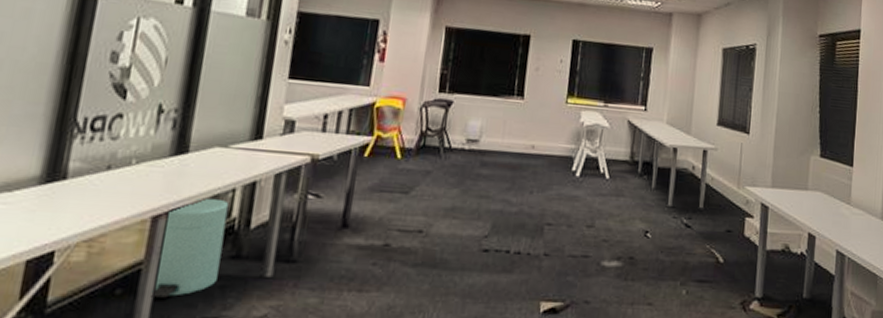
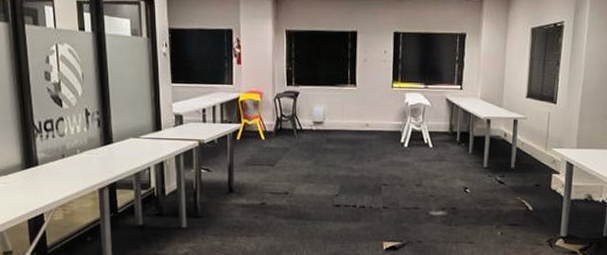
trash can: present [150,198,229,298] -> none [109,174,150,242]

